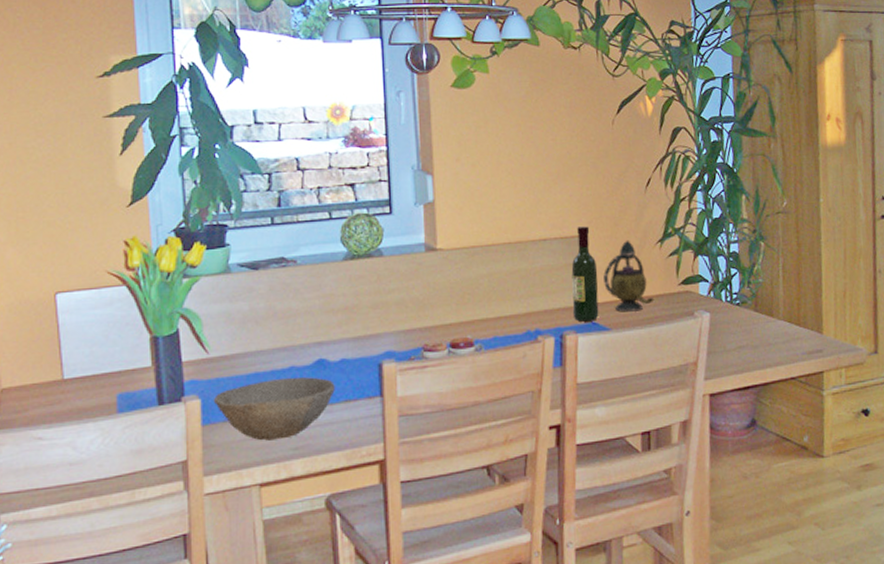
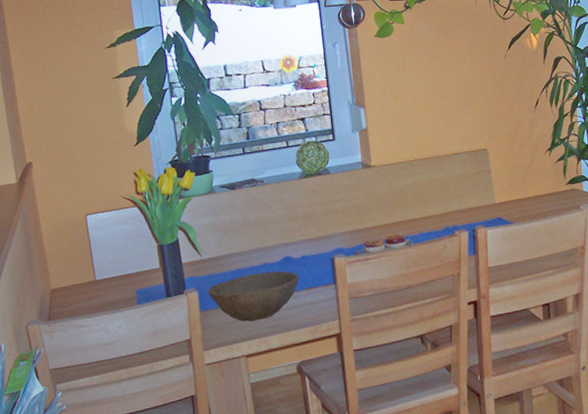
wine bottle: present [571,226,599,322] -> none [478,141,503,218]
teapot: present [603,240,655,312] -> none [504,150,547,209]

